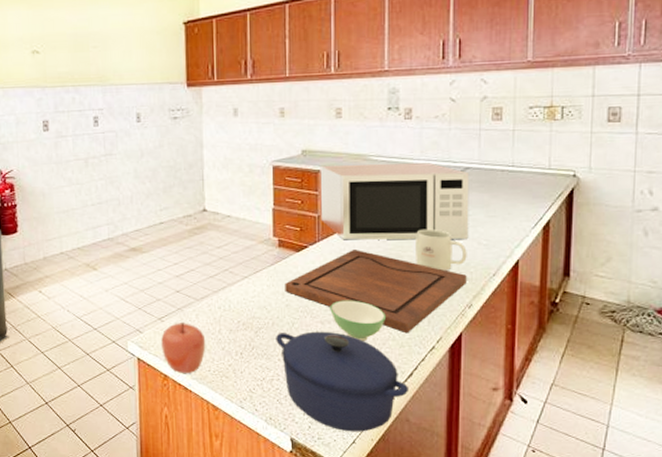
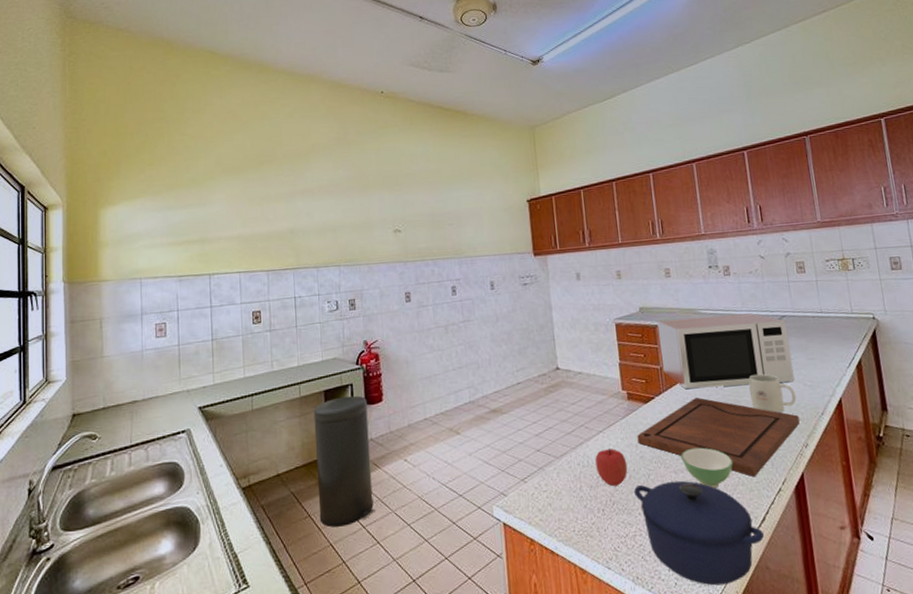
fruit: present [161,321,206,374] -> none [525,481,569,537]
fruit: none [238,294,271,332] -> present [595,448,628,487]

